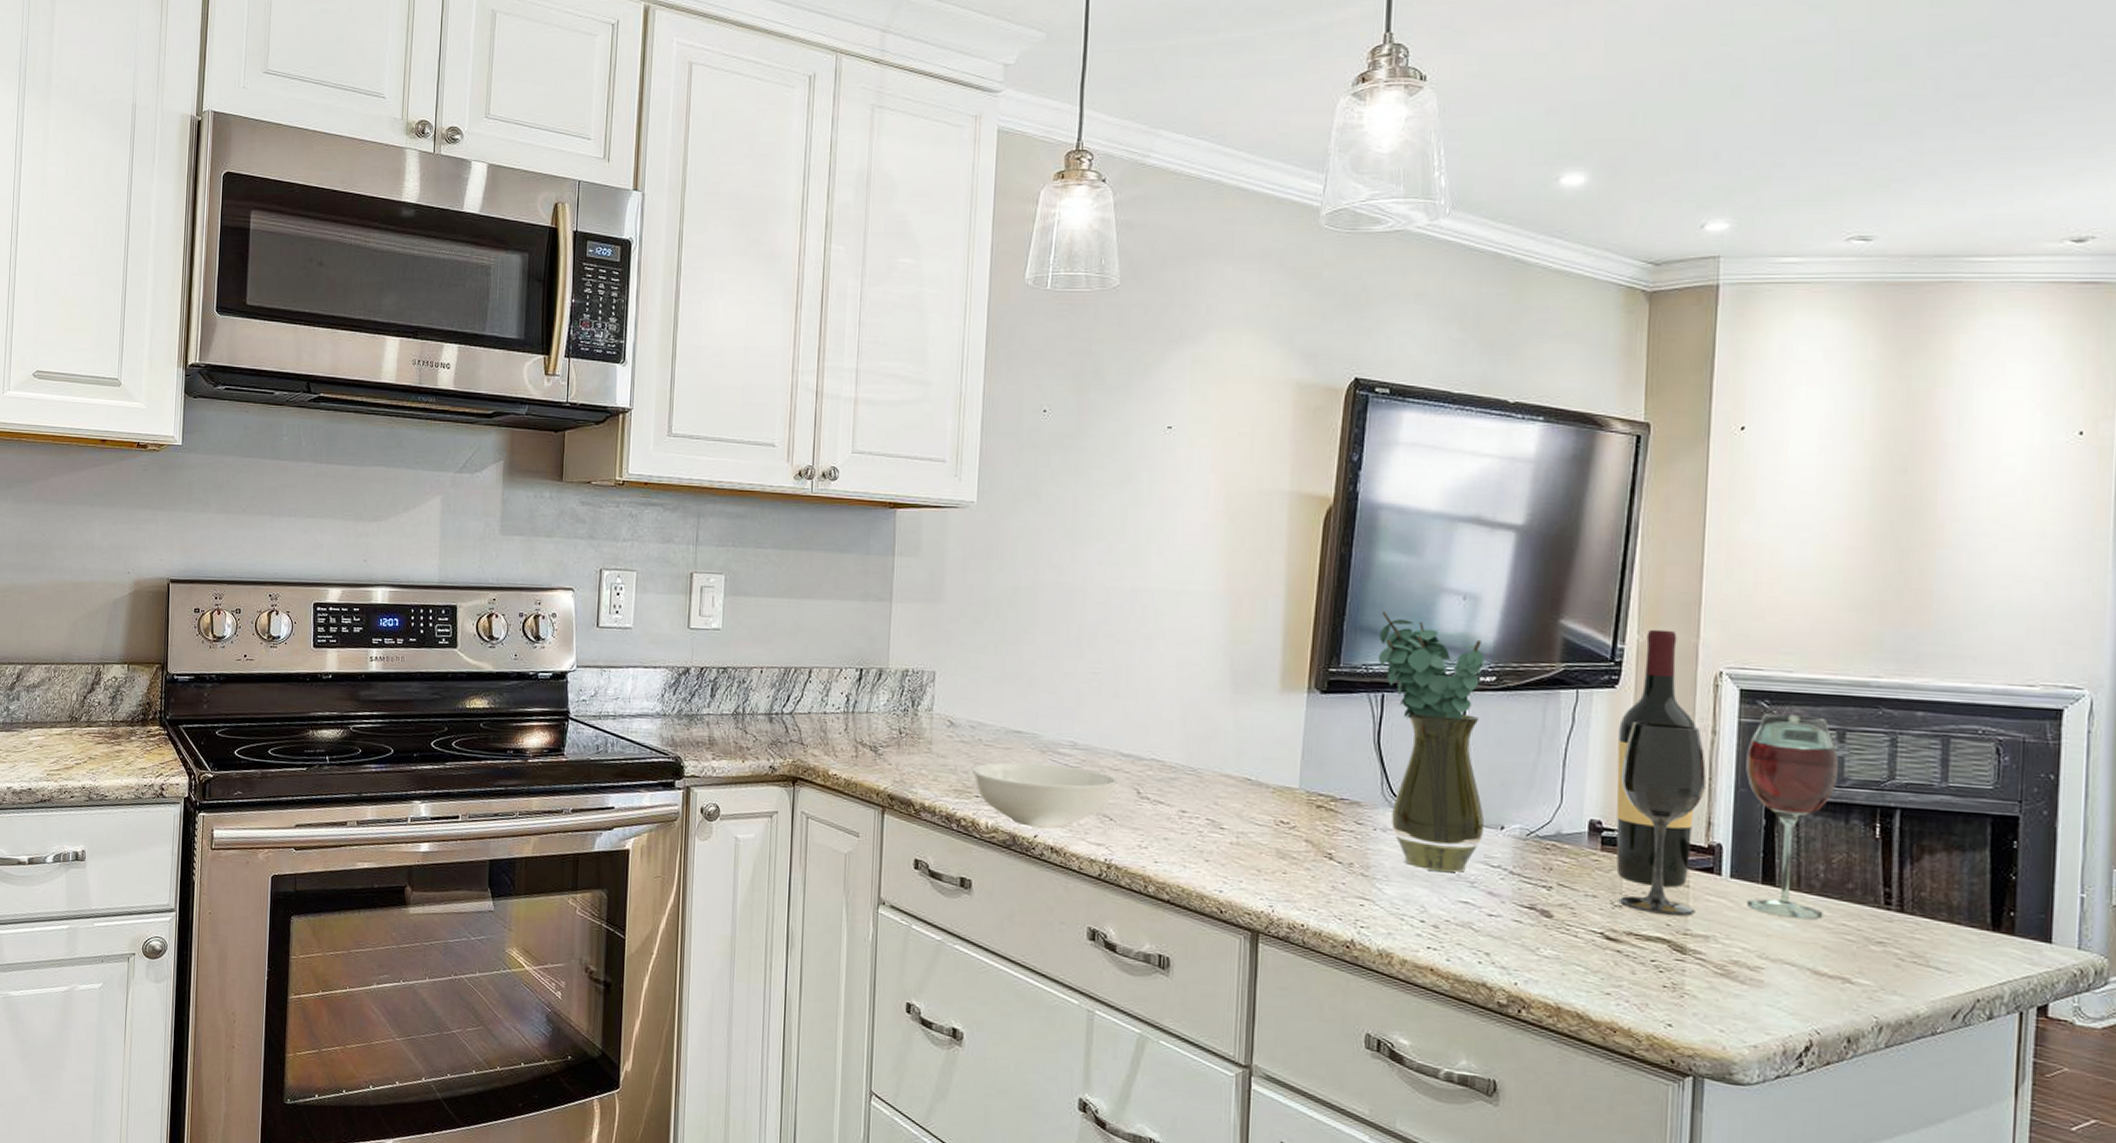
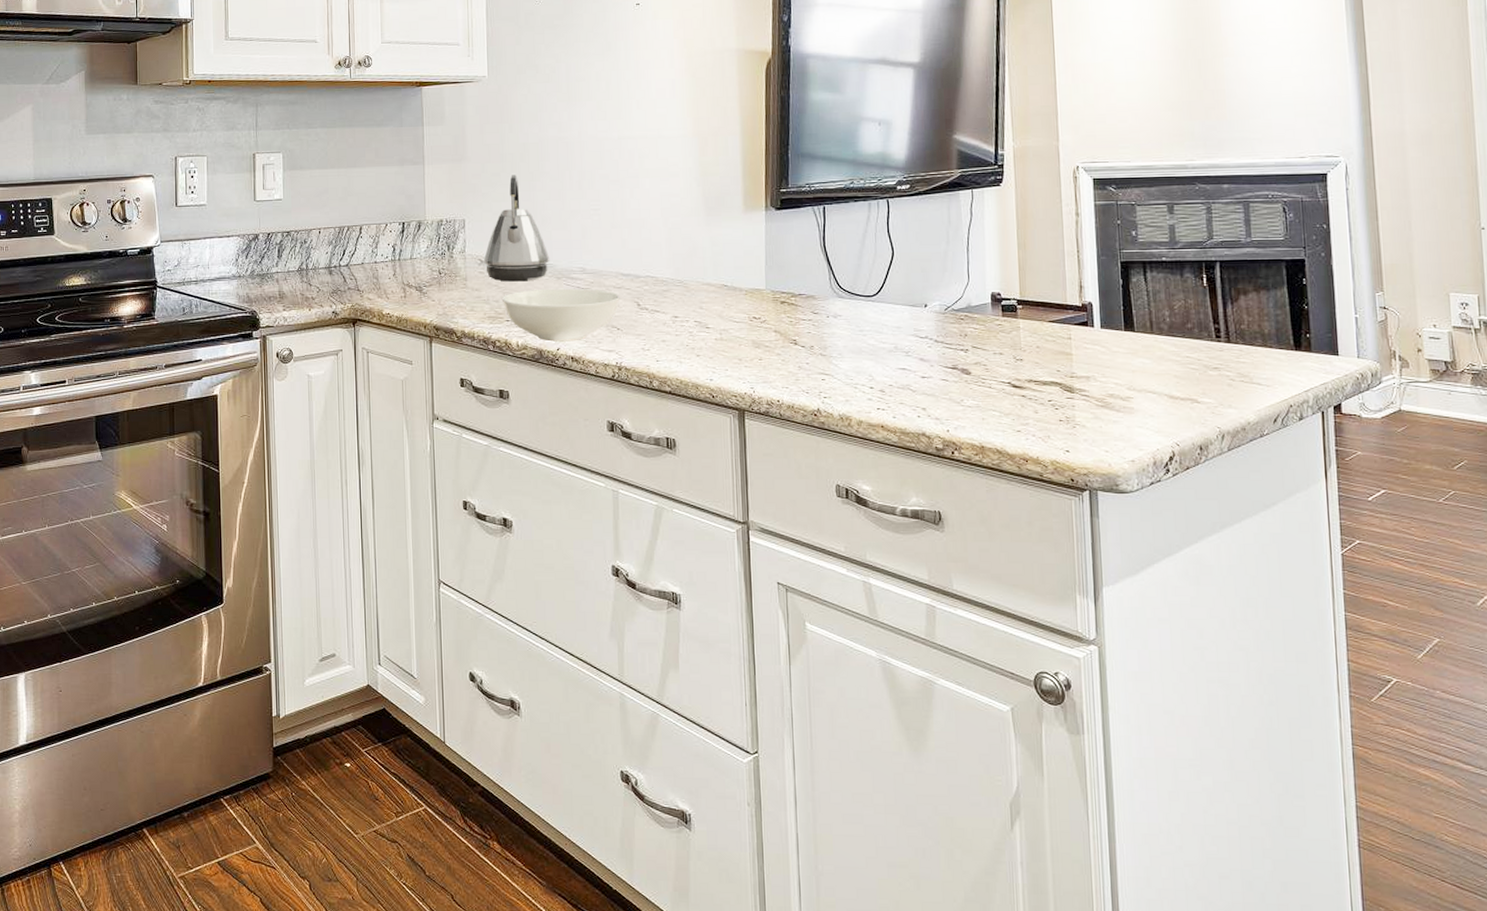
kettle: none [954,623,1035,752] -> present [484,175,550,282]
vase: present [1378,611,1485,872] -> none [816,139,912,345]
wine bottle: present [1616,629,1697,889] -> none [1006,136,1070,342]
wine glass: present [1618,721,1707,917] -> none [1011,210,1078,364]
wineglass: present [1746,714,1838,920] -> none [1103,195,1172,356]

